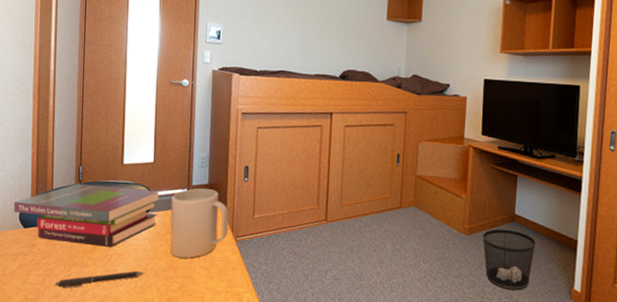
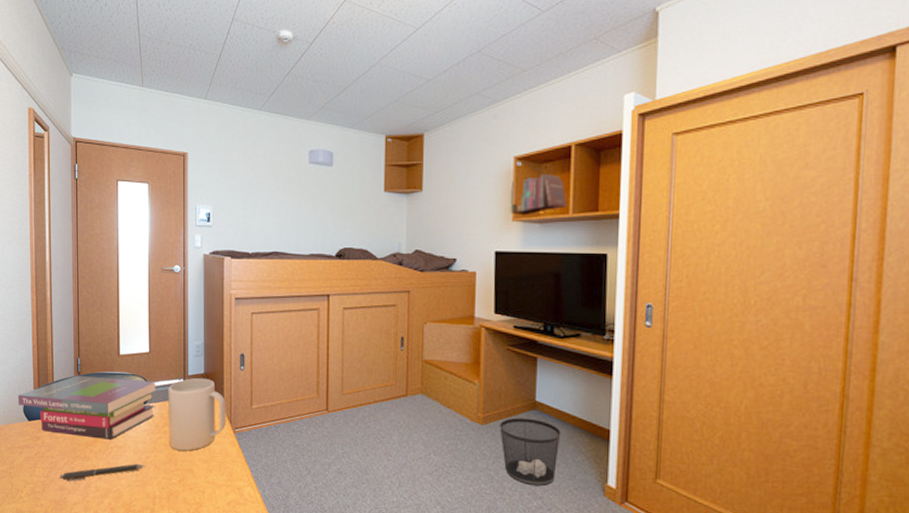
books: none [497,12,548,48] -> present [508,173,567,215]

